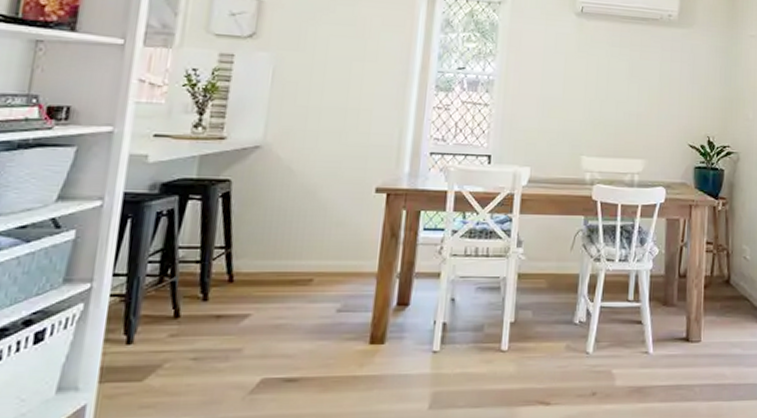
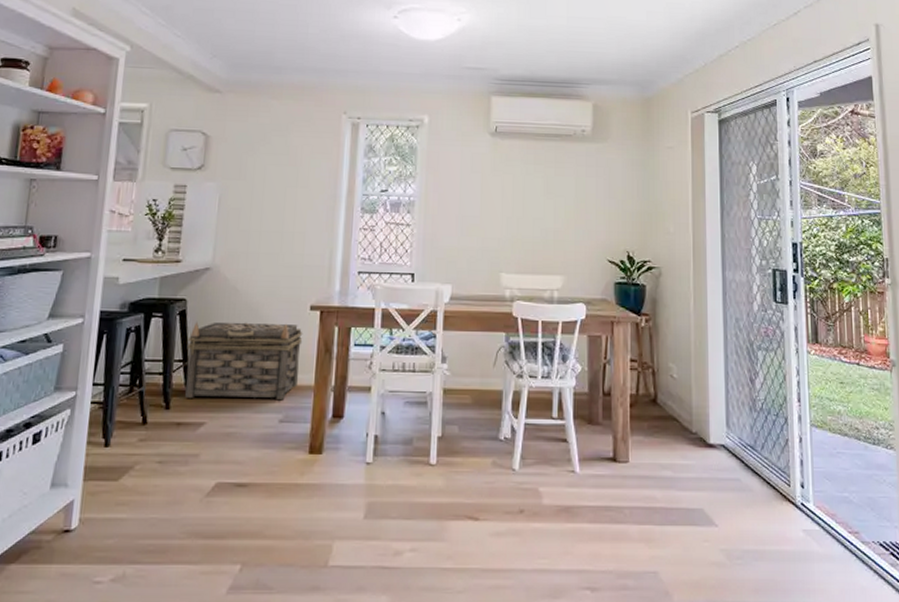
basket: none [227,204,367,289] -> present [185,321,303,401]

